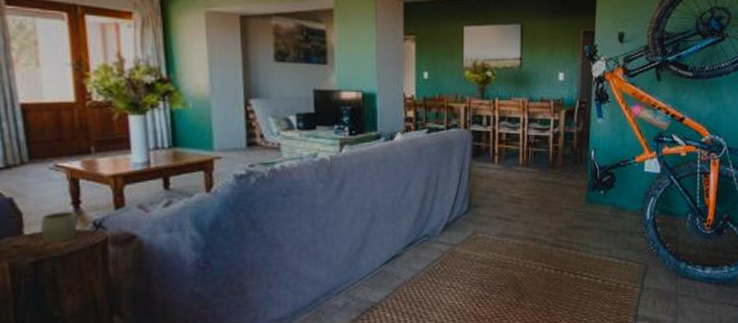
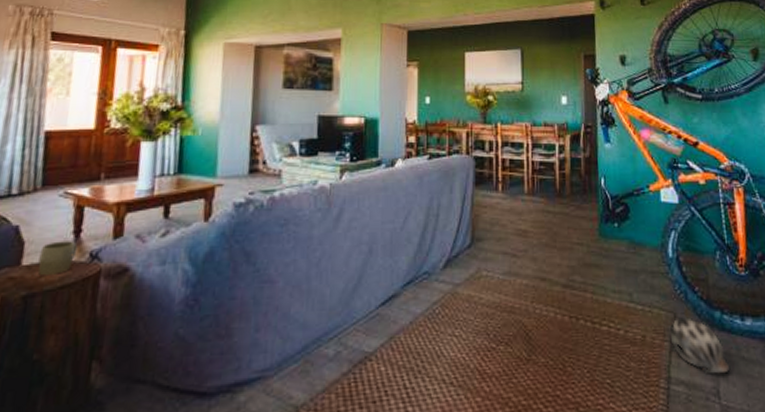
bicycle helmet: none [641,267,687,312] -> present [671,316,729,374]

